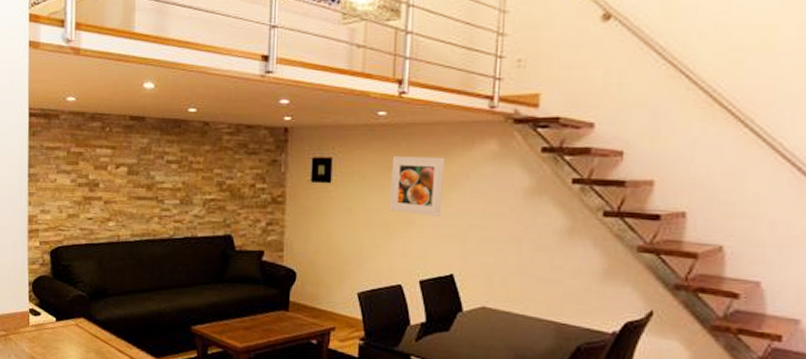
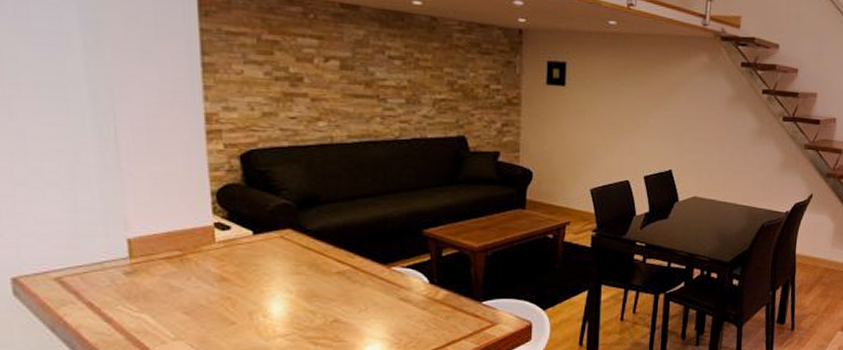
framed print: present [389,155,446,216] -> none [618,63,667,119]

